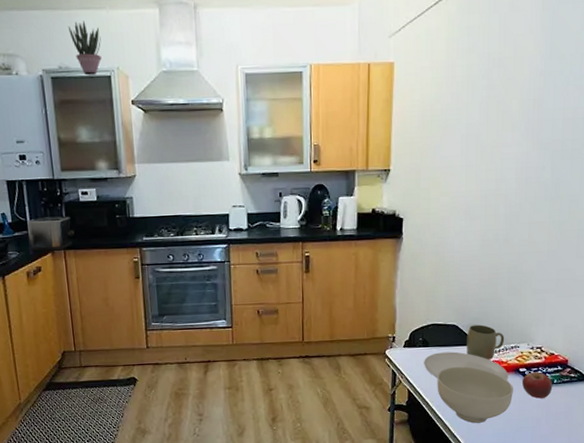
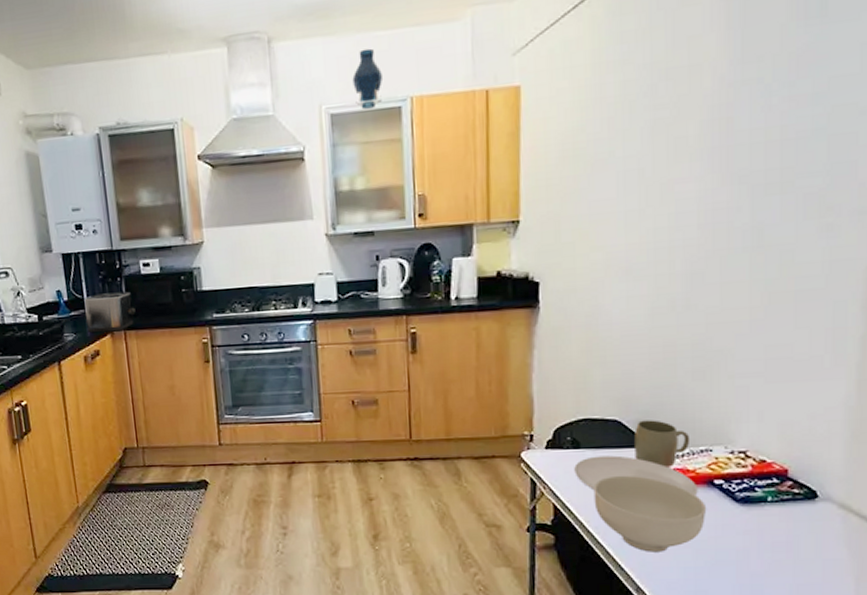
potted plant: present [67,21,102,76] -> none [125,69,163,130]
vase: none [264,21,289,72] -> present [352,48,384,110]
fruit: present [521,371,553,399] -> none [718,485,766,522]

